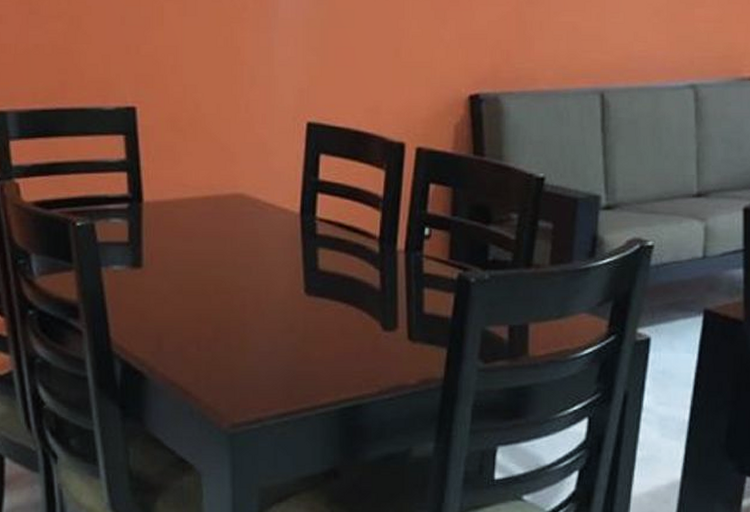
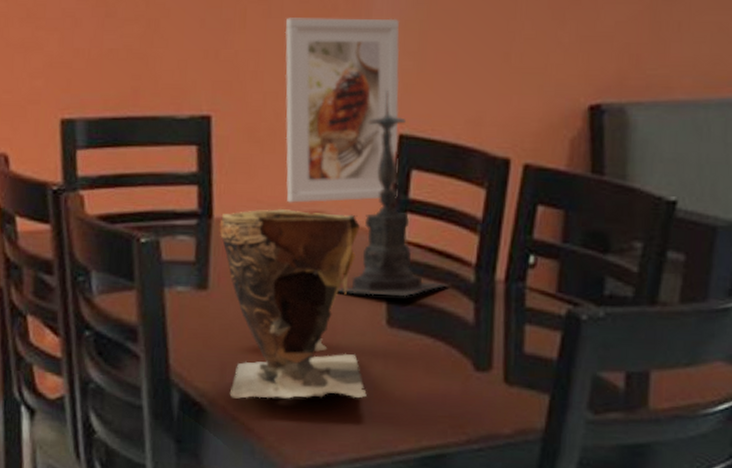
clay pot: none [149,192,290,366] -> present [219,209,367,399]
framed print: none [199,16,309,186] -> present [284,18,400,203]
candle holder: none [260,82,359,268] -> present [337,89,452,297]

